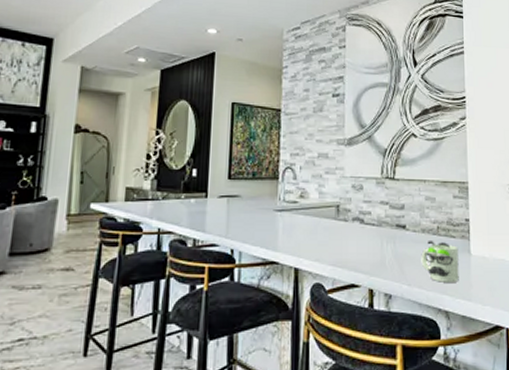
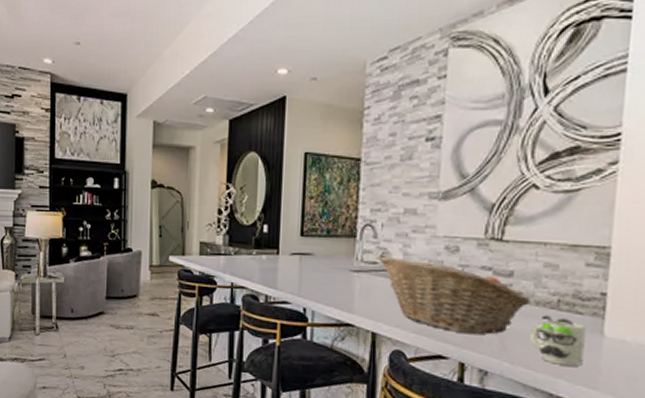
fruit basket: none [299,195,419,261] -> present [379,256,532,335]

